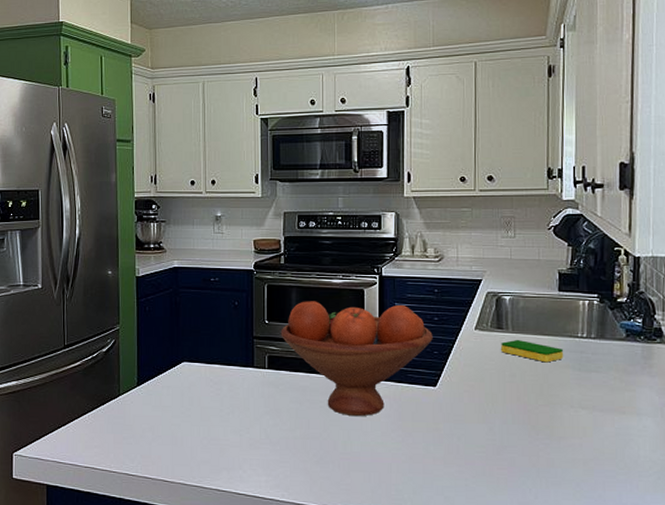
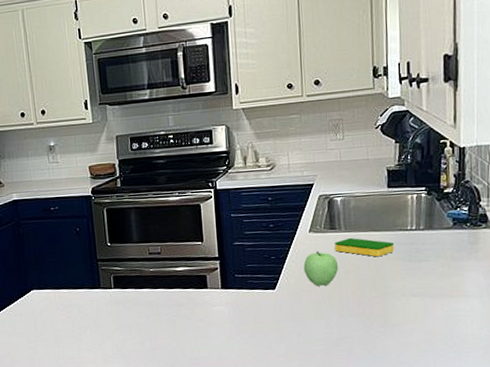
fruit bowl: present [281,301,433,416] -> none [123,216,270,324]
apple: none [467,350,504,388] -> present [303,251,339,286]

